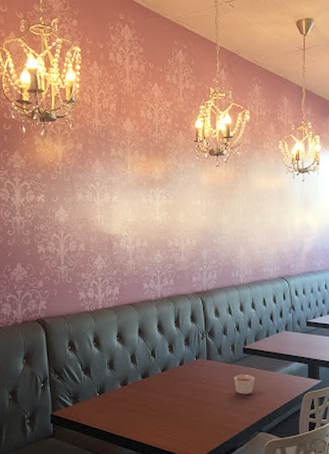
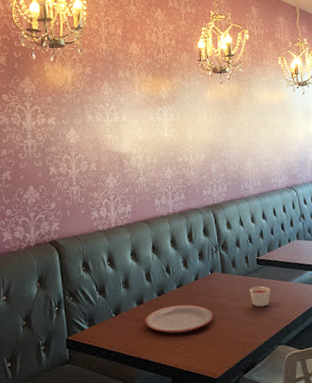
plate: none [128,388,197,415] -> present [145,304,214,333]

